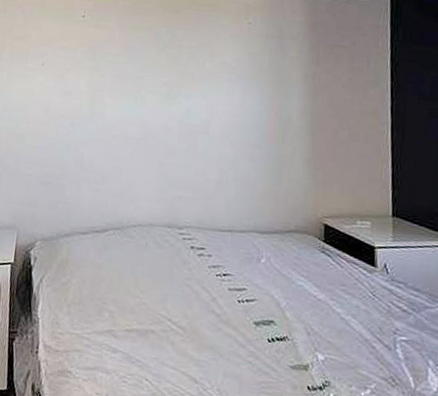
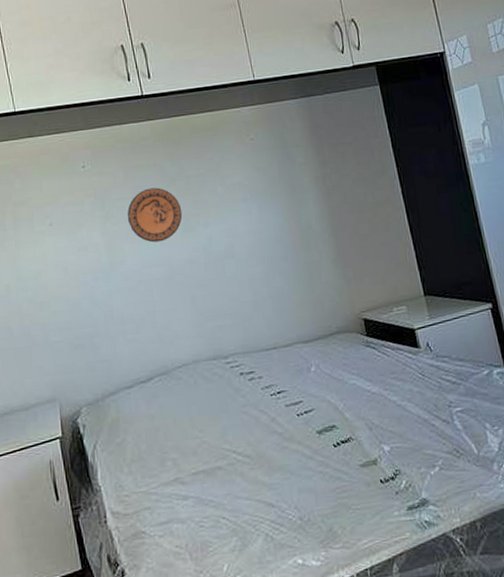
decorative plate: none [114,49,168,103] -> present [127,187,183,243]

